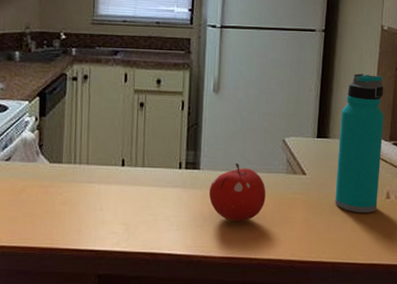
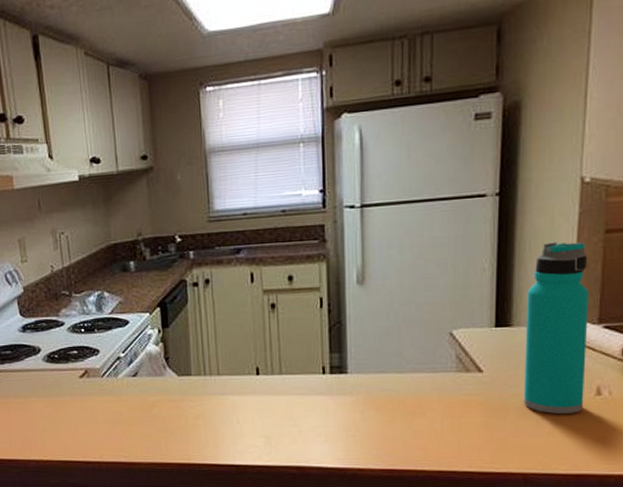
fruit: present [208,162,266,222] -> none [360,363,432,430]

